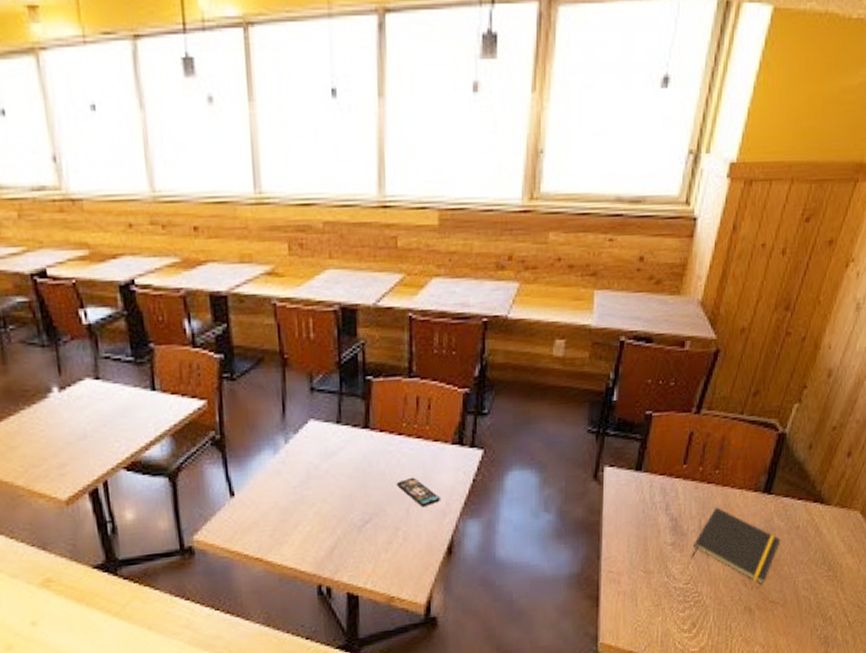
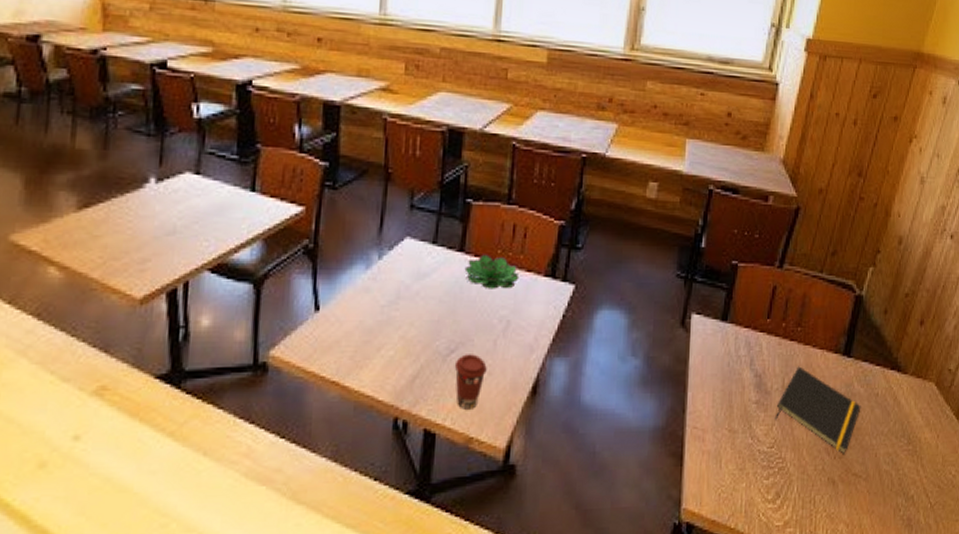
coffee cup: none [370,523,402,573] -> present [454,354,487,410]
succulent plant: none [371,428,427,462] -> present [464,254,520,289]
smartphone: present [397,477,440,508] -> none [487,307,529,341]

